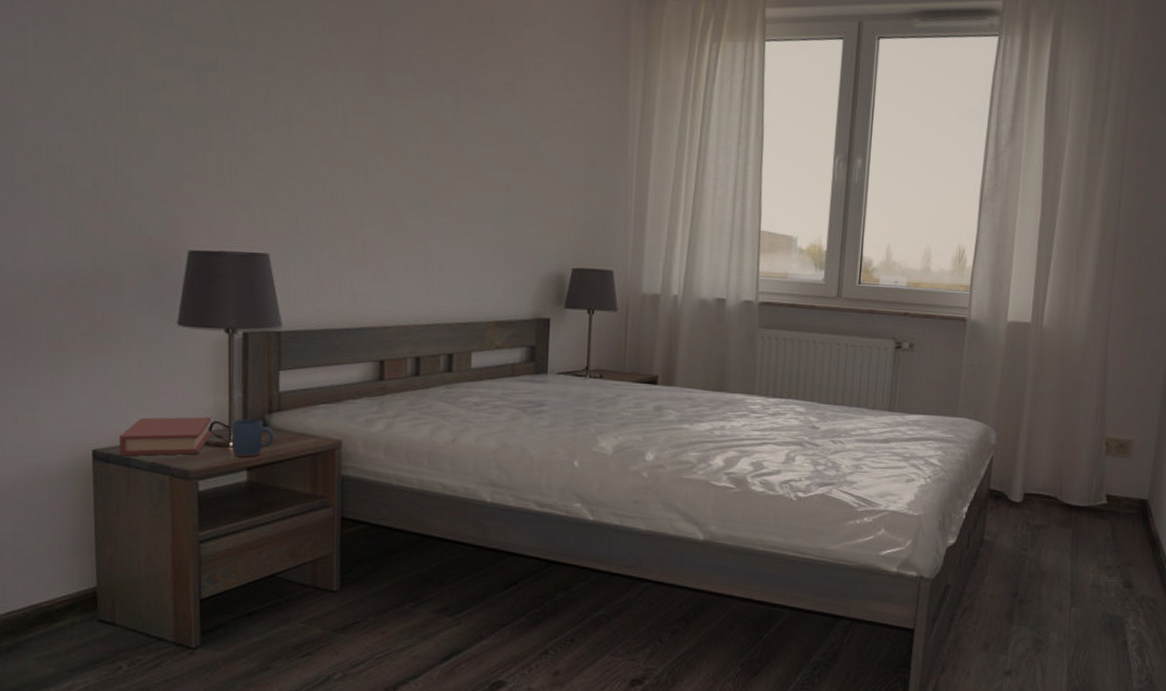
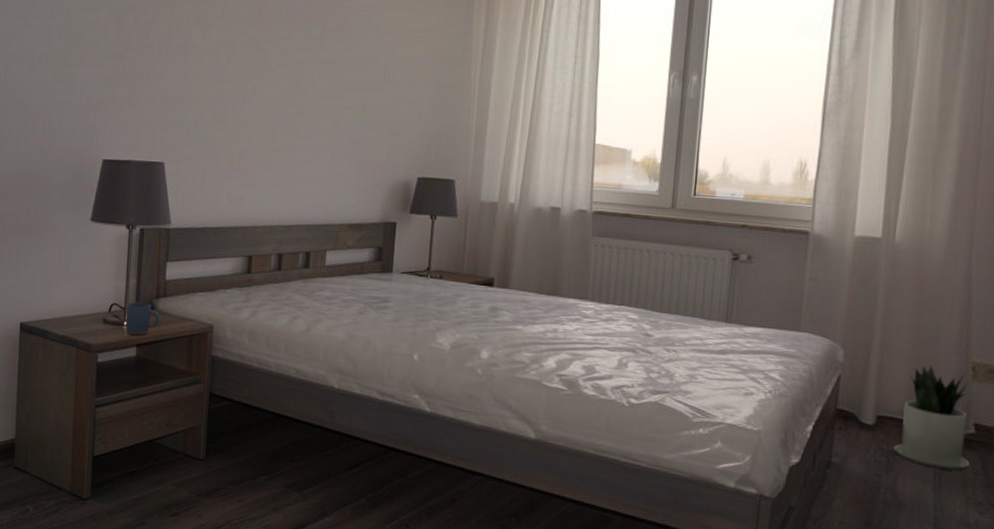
book: present [118,417,212,456] -> none [40,297,112,331]
planter: none [1038,443,1105,539] -> present [894,365,971,471]

